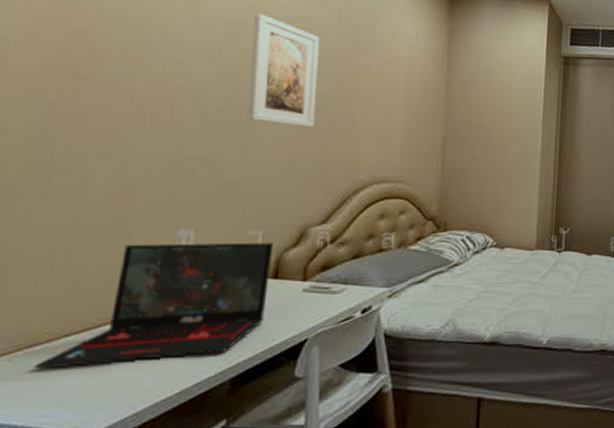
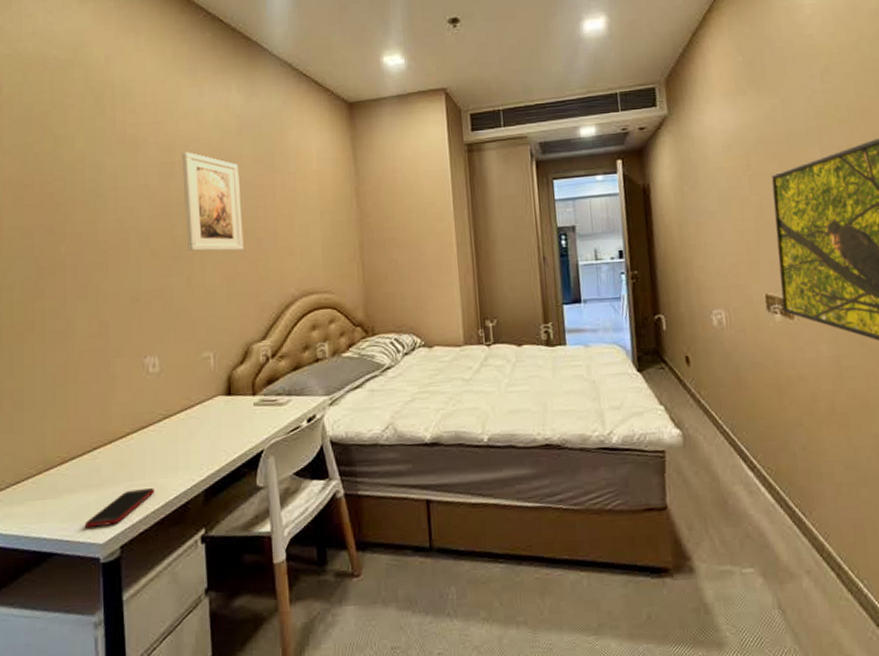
laptop: present [35,242,274,368] -> none [53,362,225,488]
cell phone: none [71,374,169,414] -> present [84,488,154,527]

